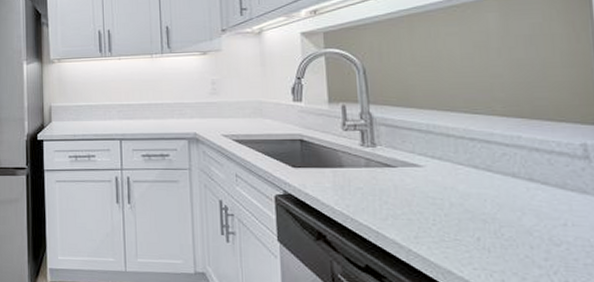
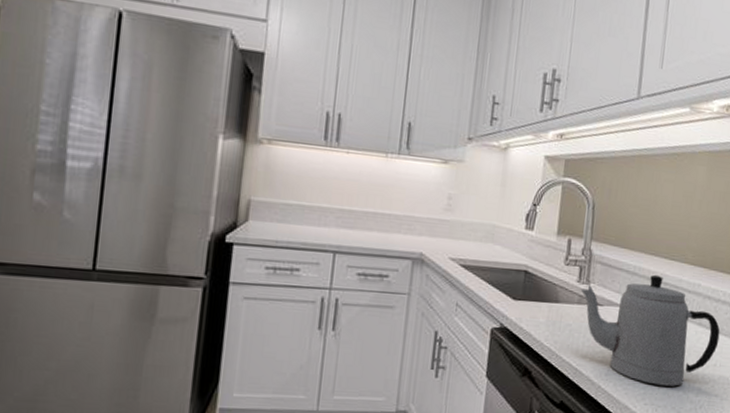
teapot: none [367,131,564,250] -> present [581,274,720,387]

